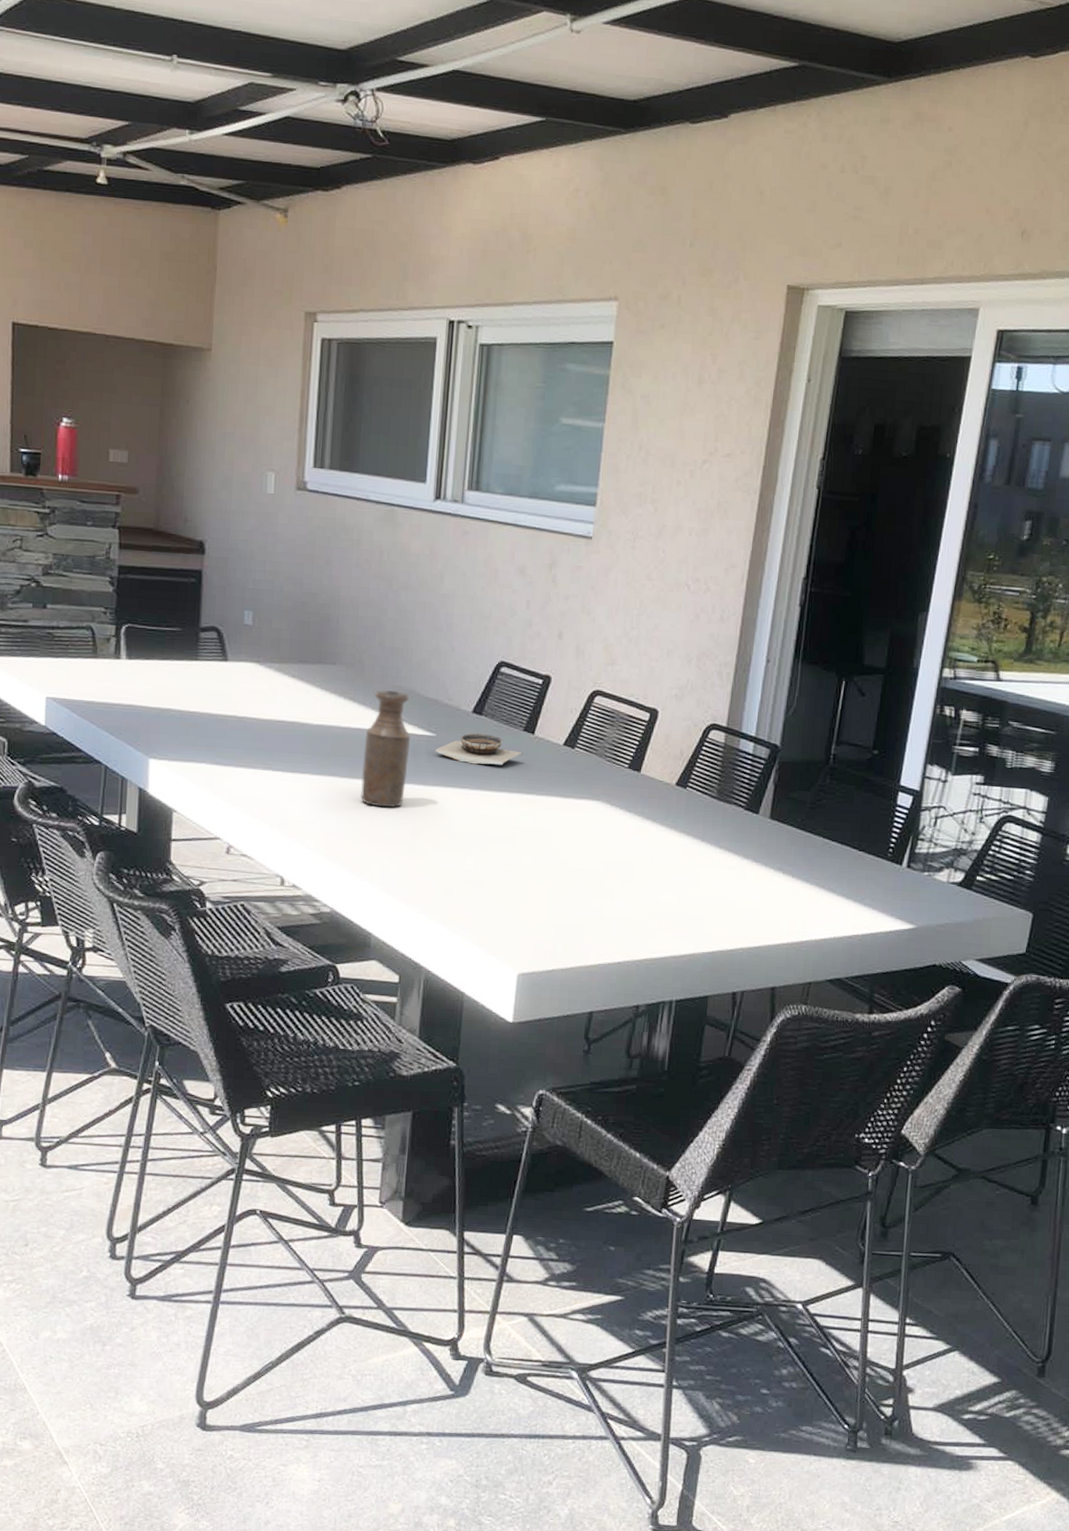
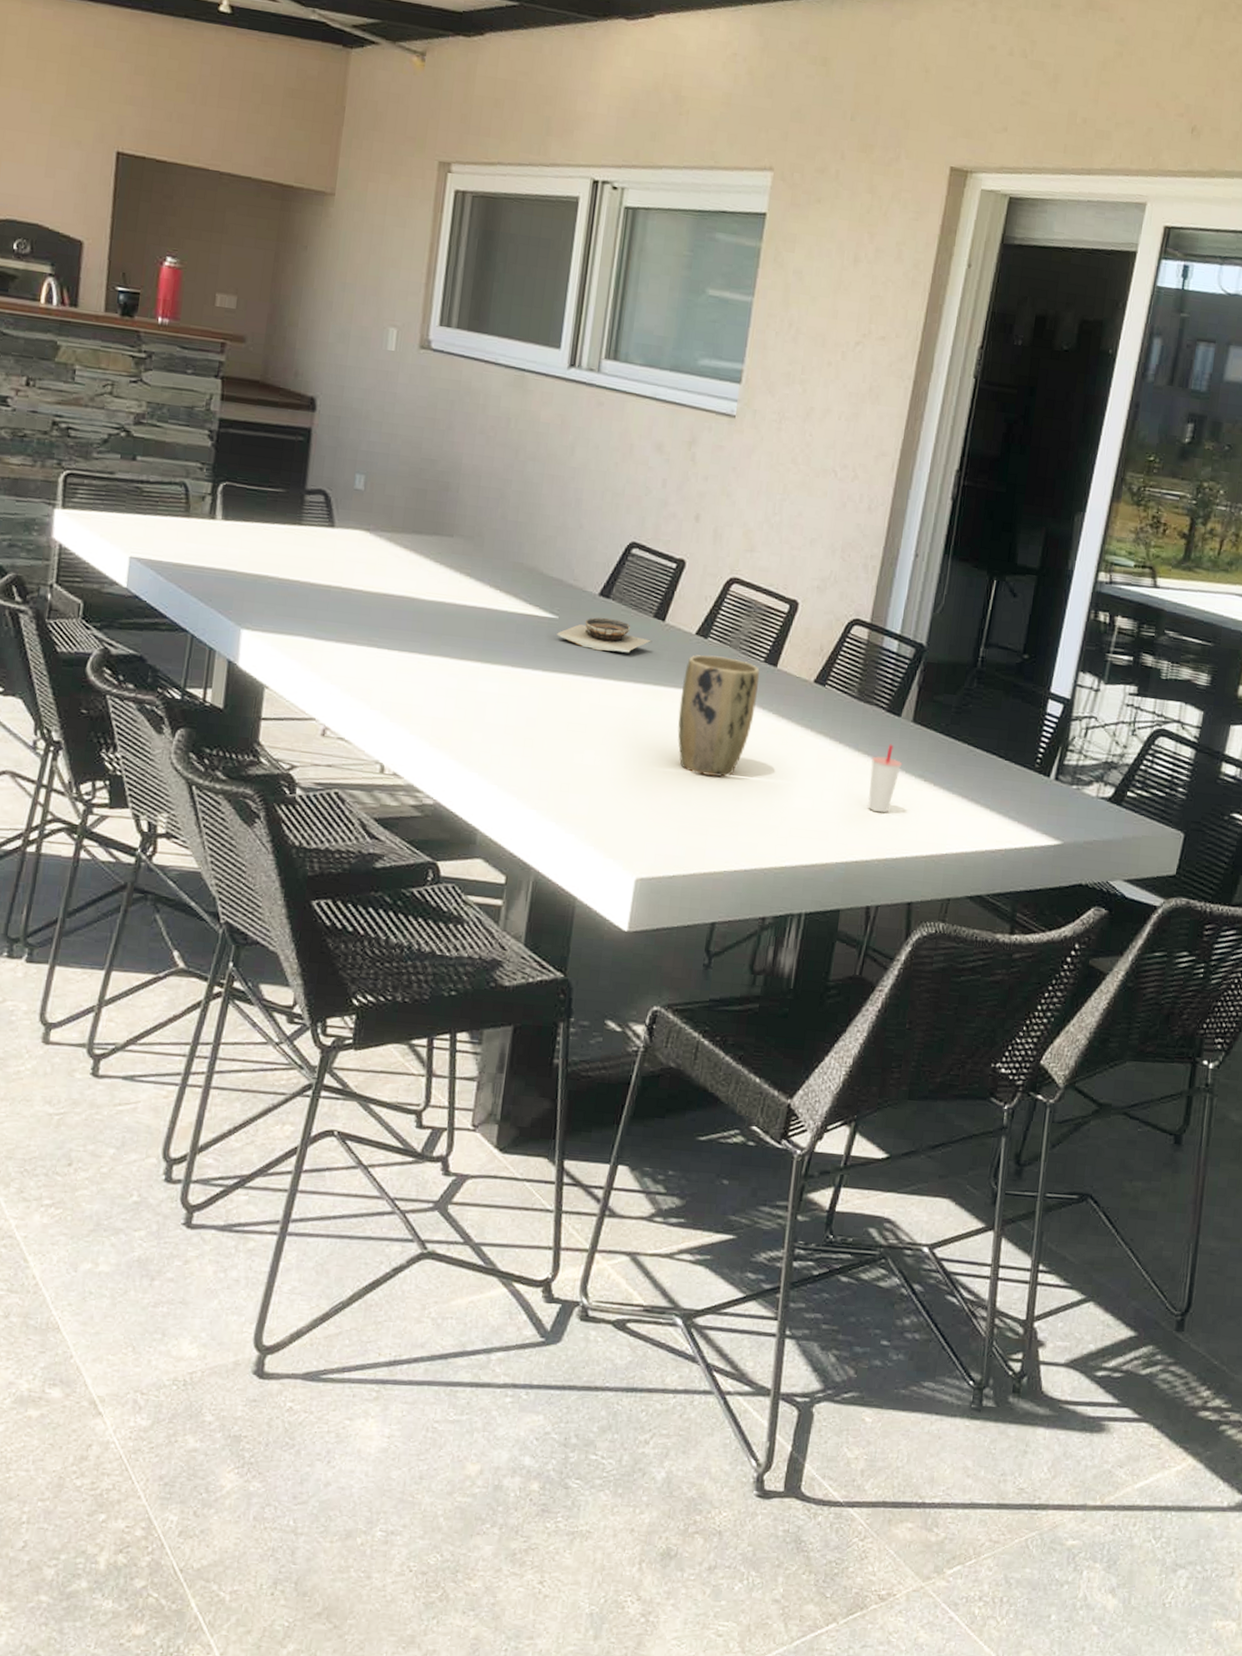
bottle: present [361,690,411,808] -> none [473,566,532,694]
plant pot: none [550,764,624,877] -> present [677,655,760,777]
cup: none [731,840,762,905] -> present [868,744,903,813]

